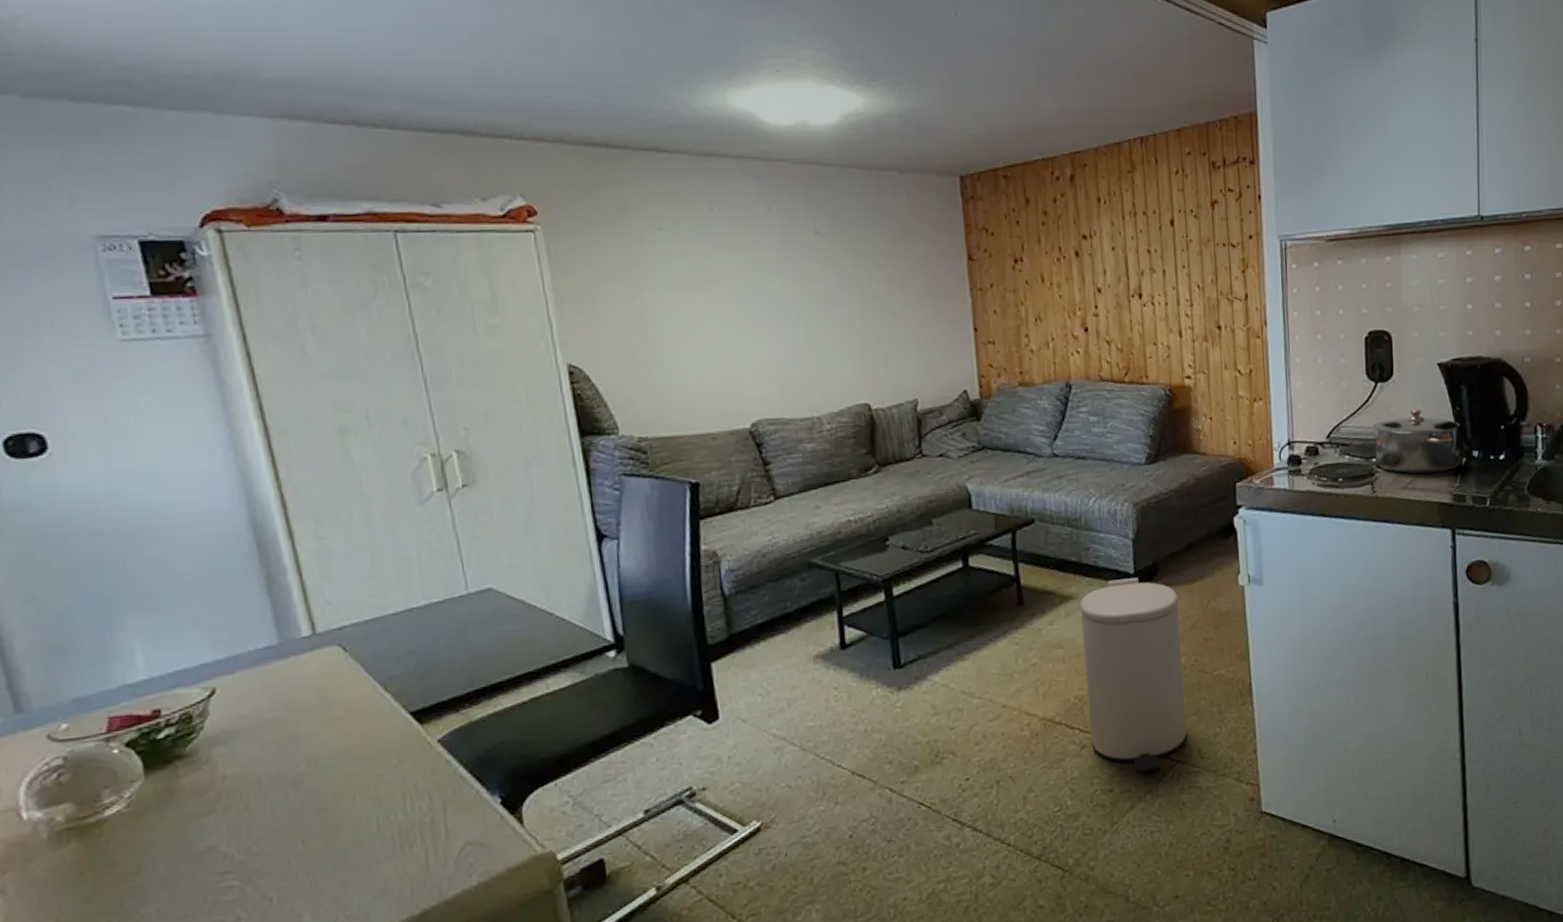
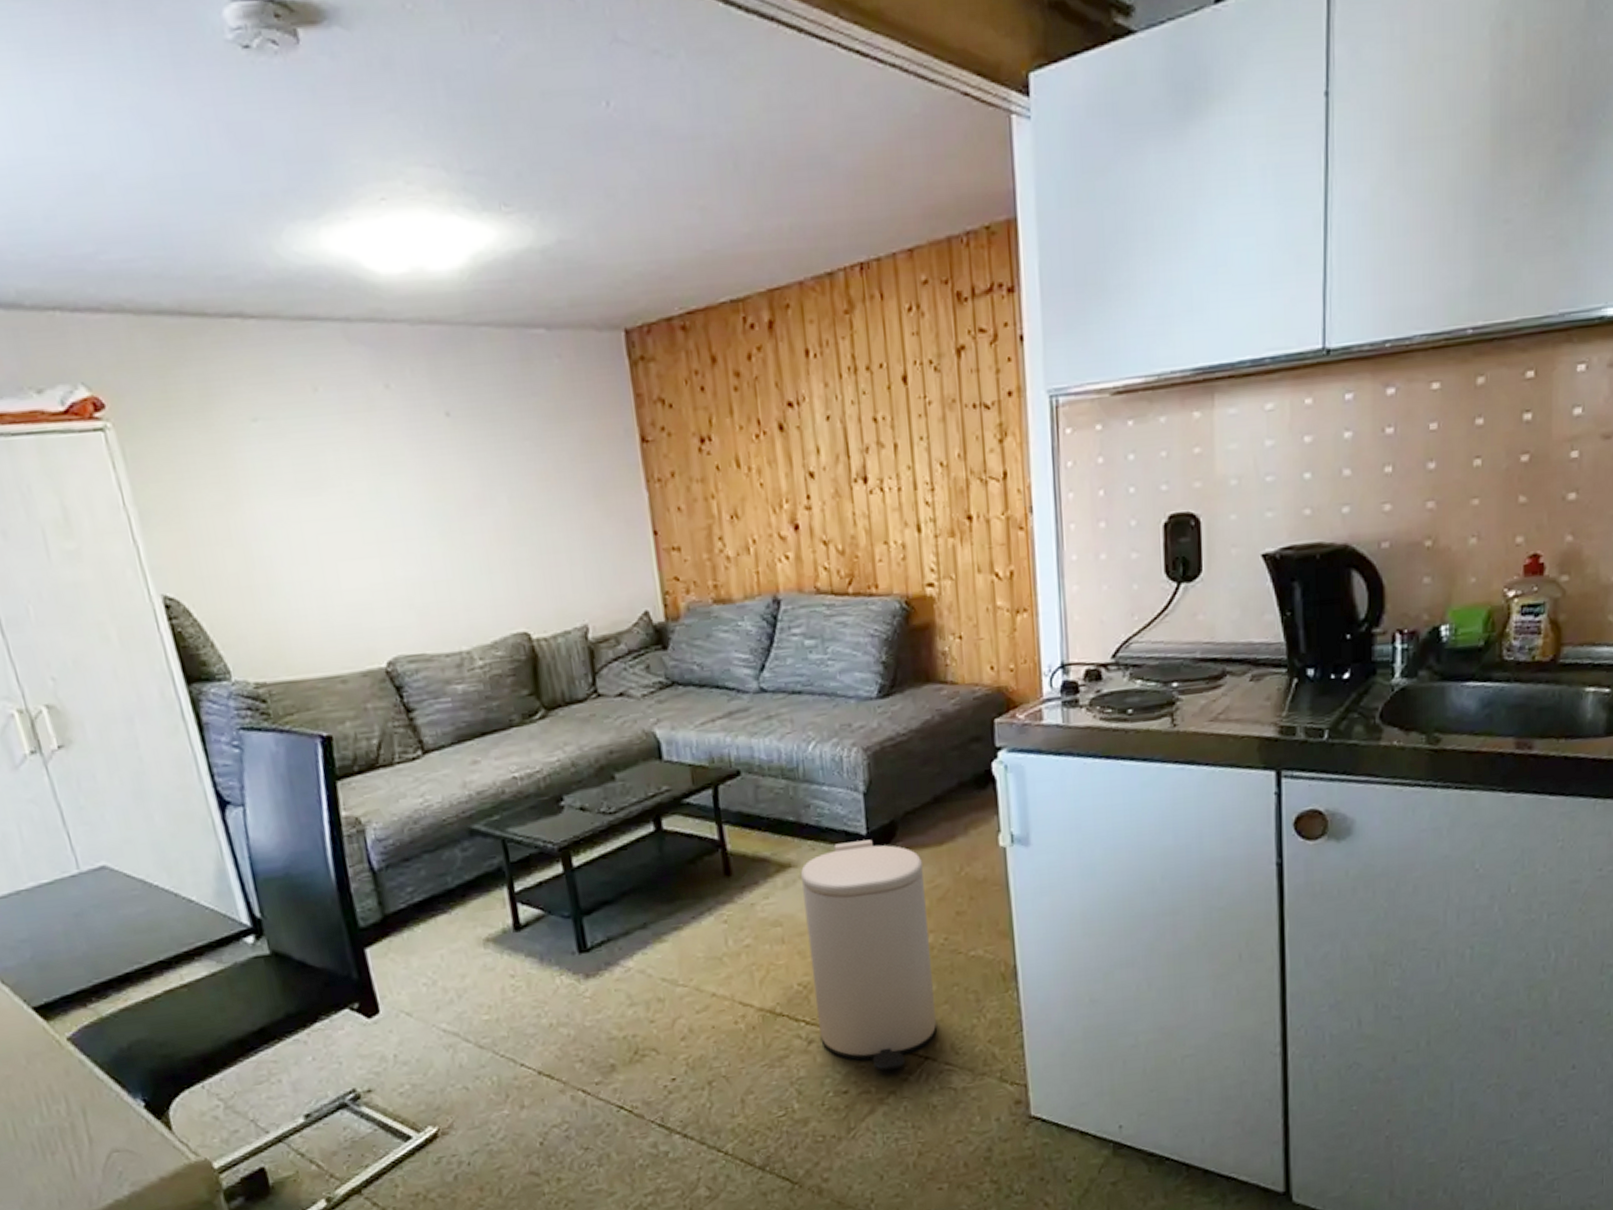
cooking pot: present [1372,409,1460,474] -> none [1173,615,1291,701]

